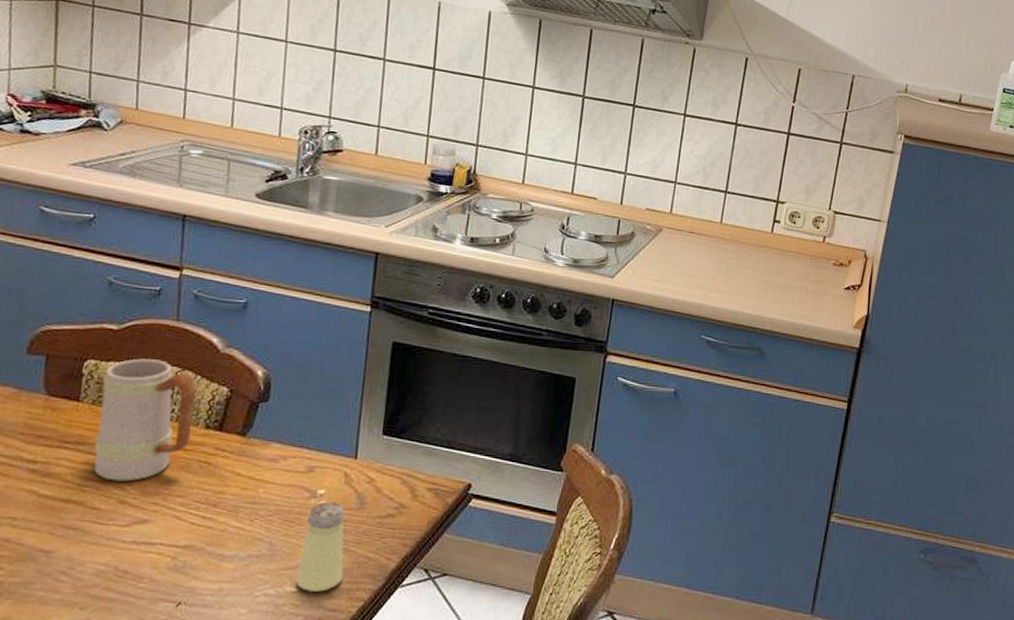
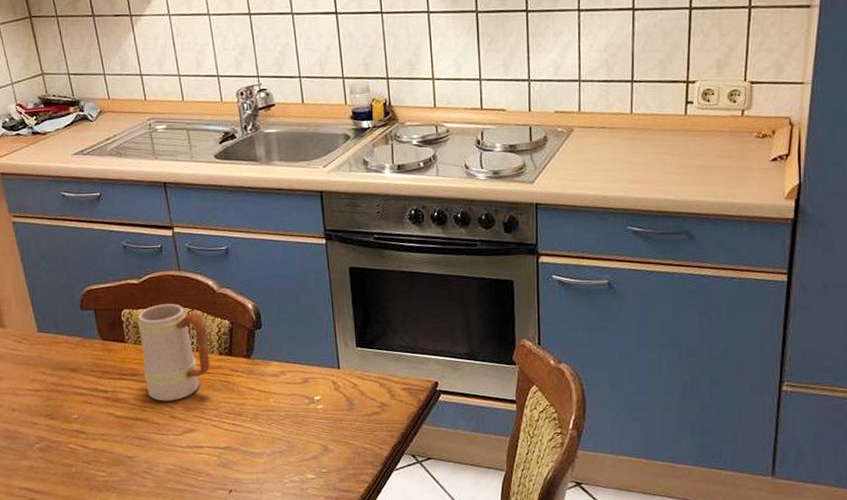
saltshaker: present [296,501,345,592] -> none [311,405,348,477]

